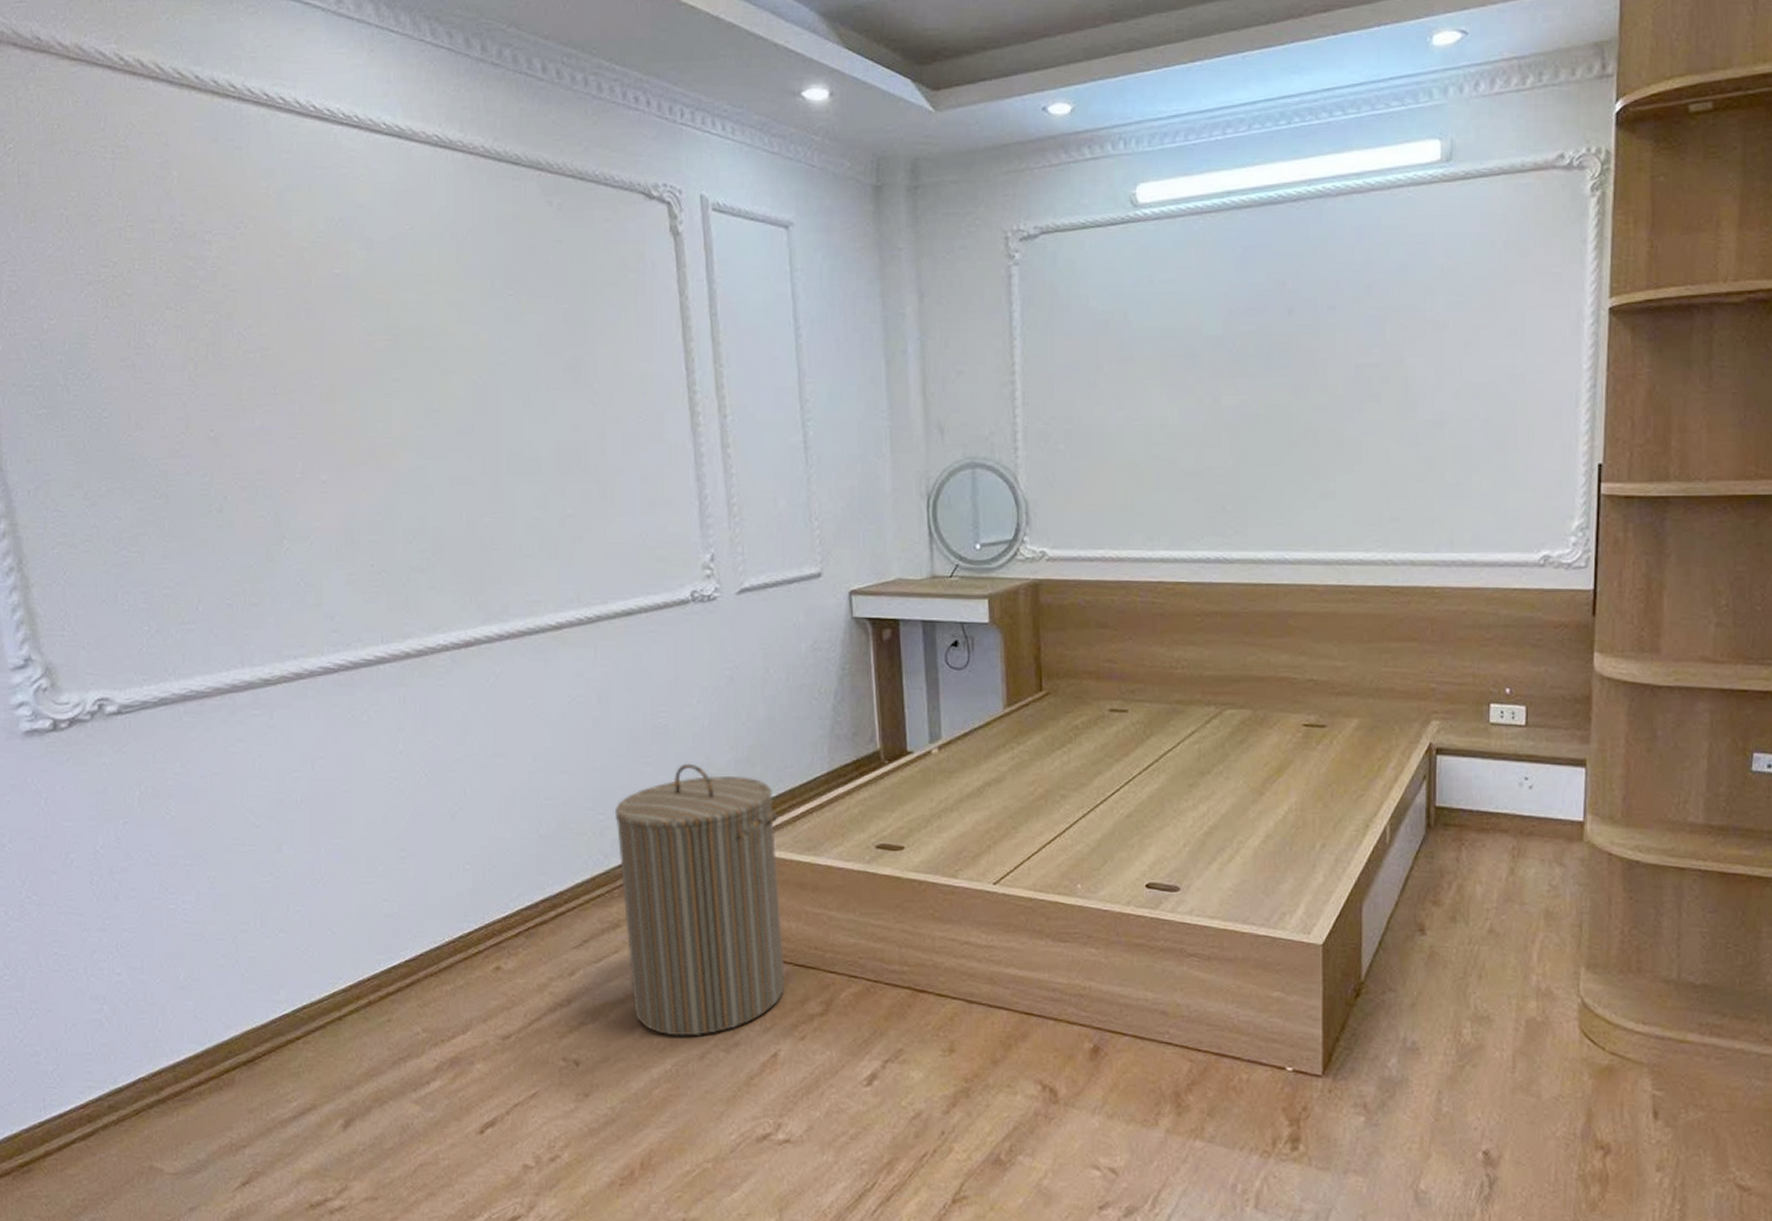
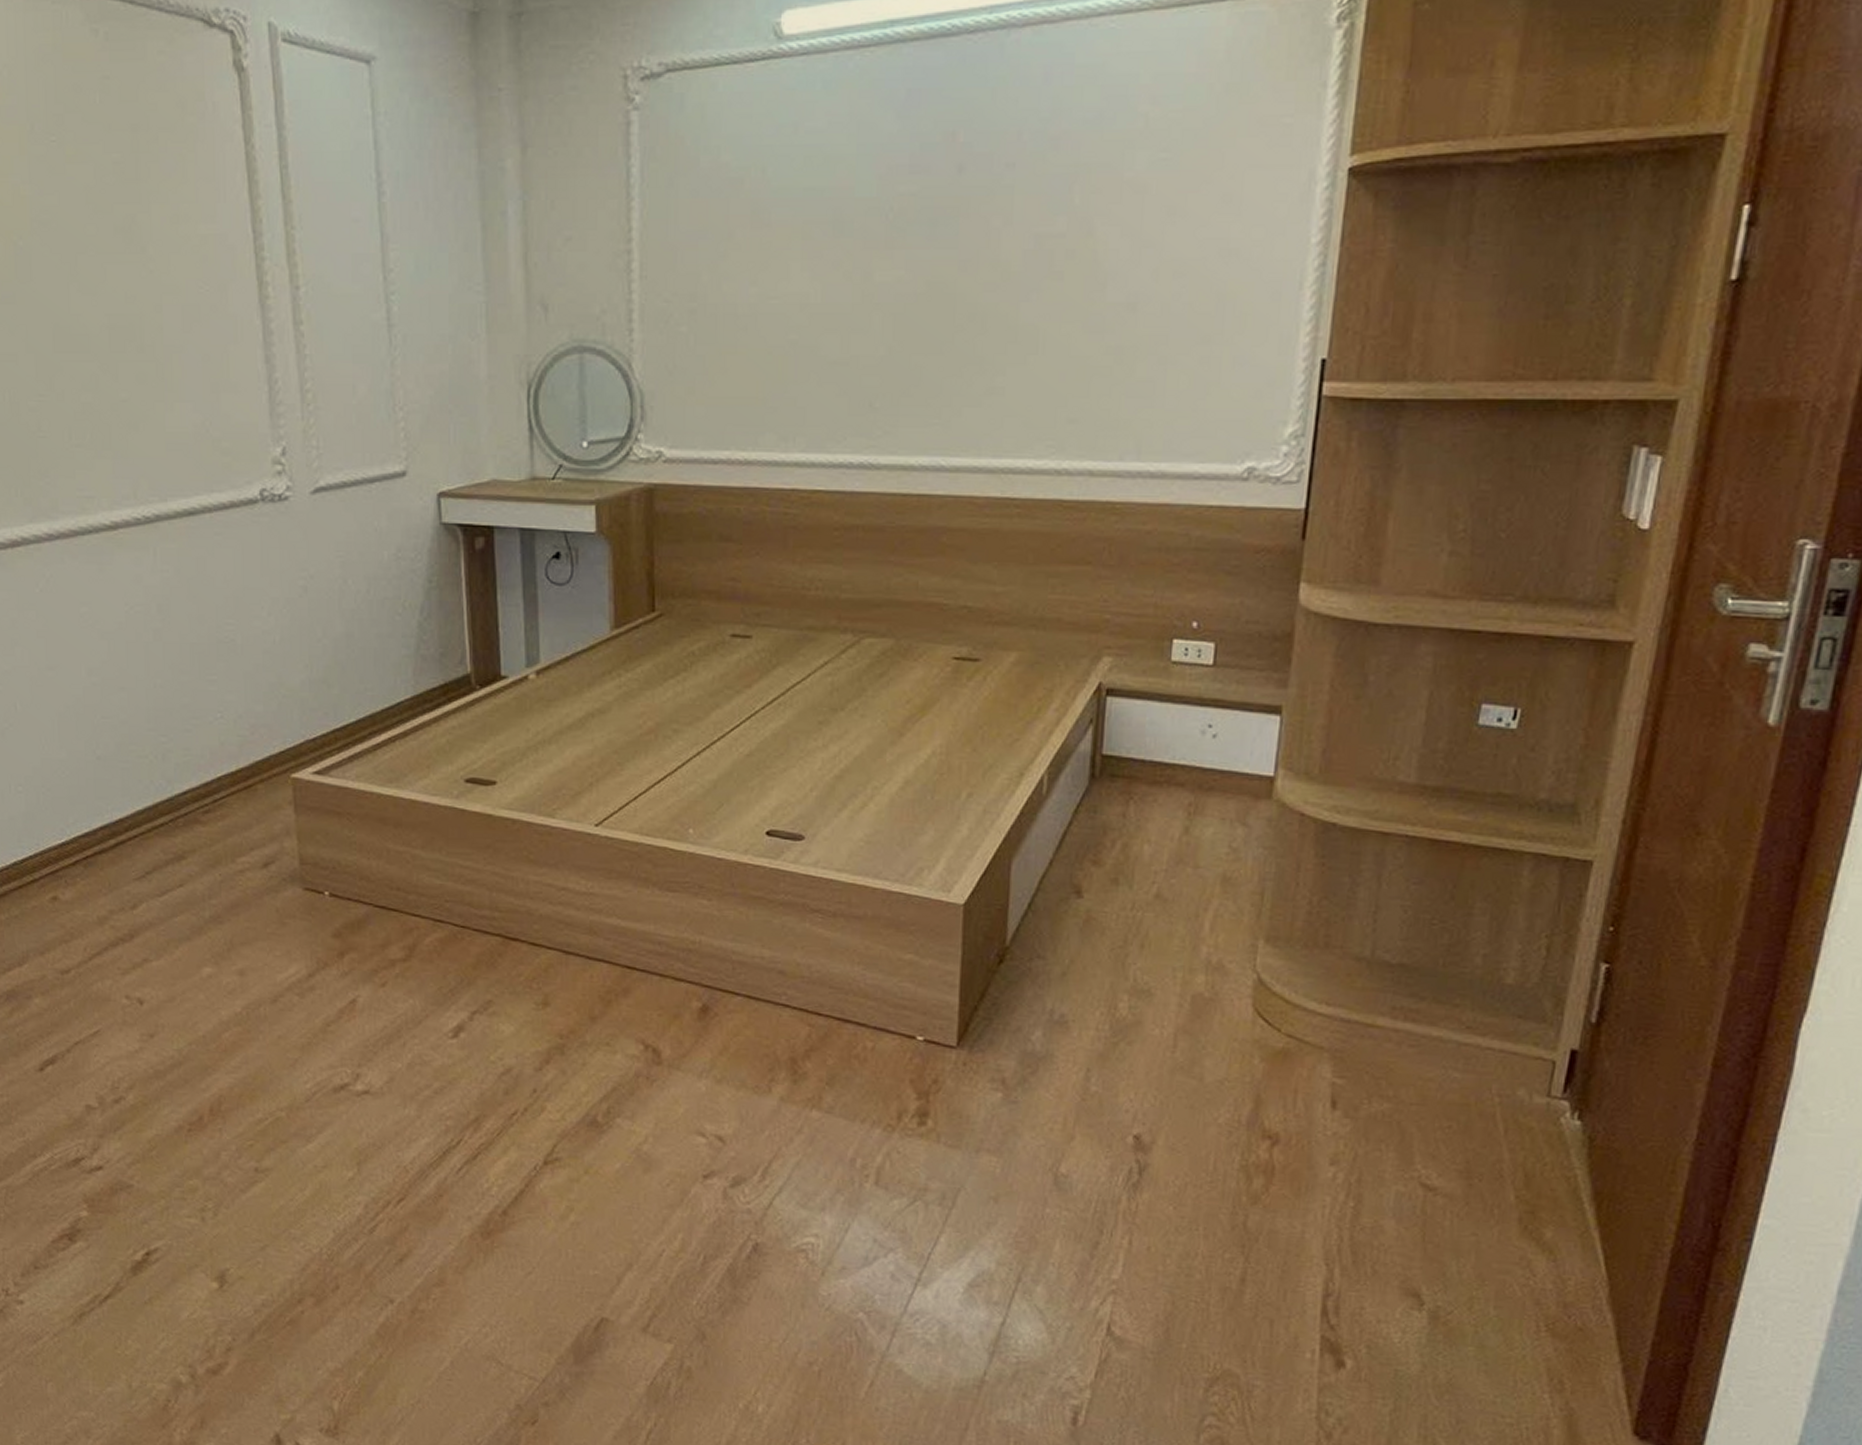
laundry hamper: present [614,763,785,1036] -> none [177,682,364,979]

